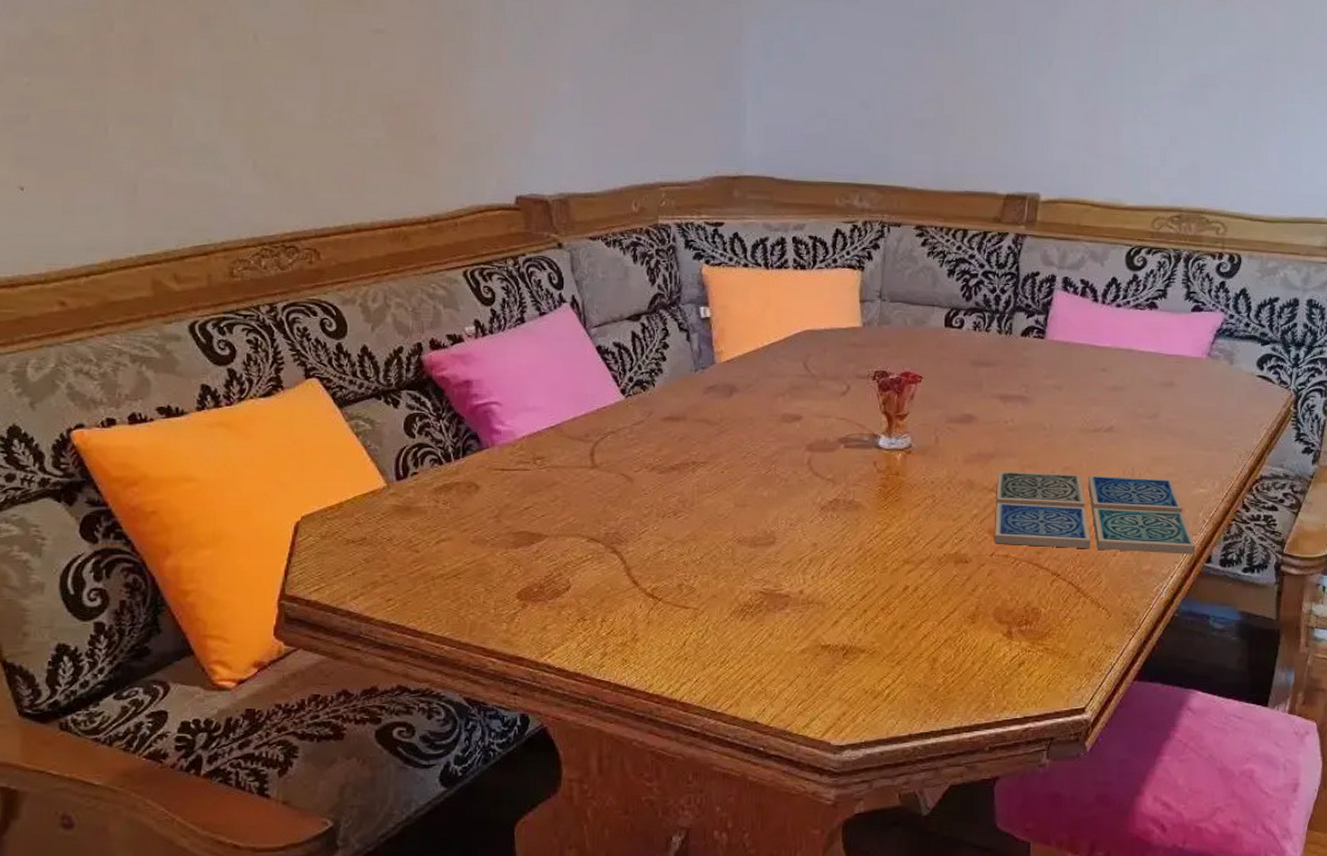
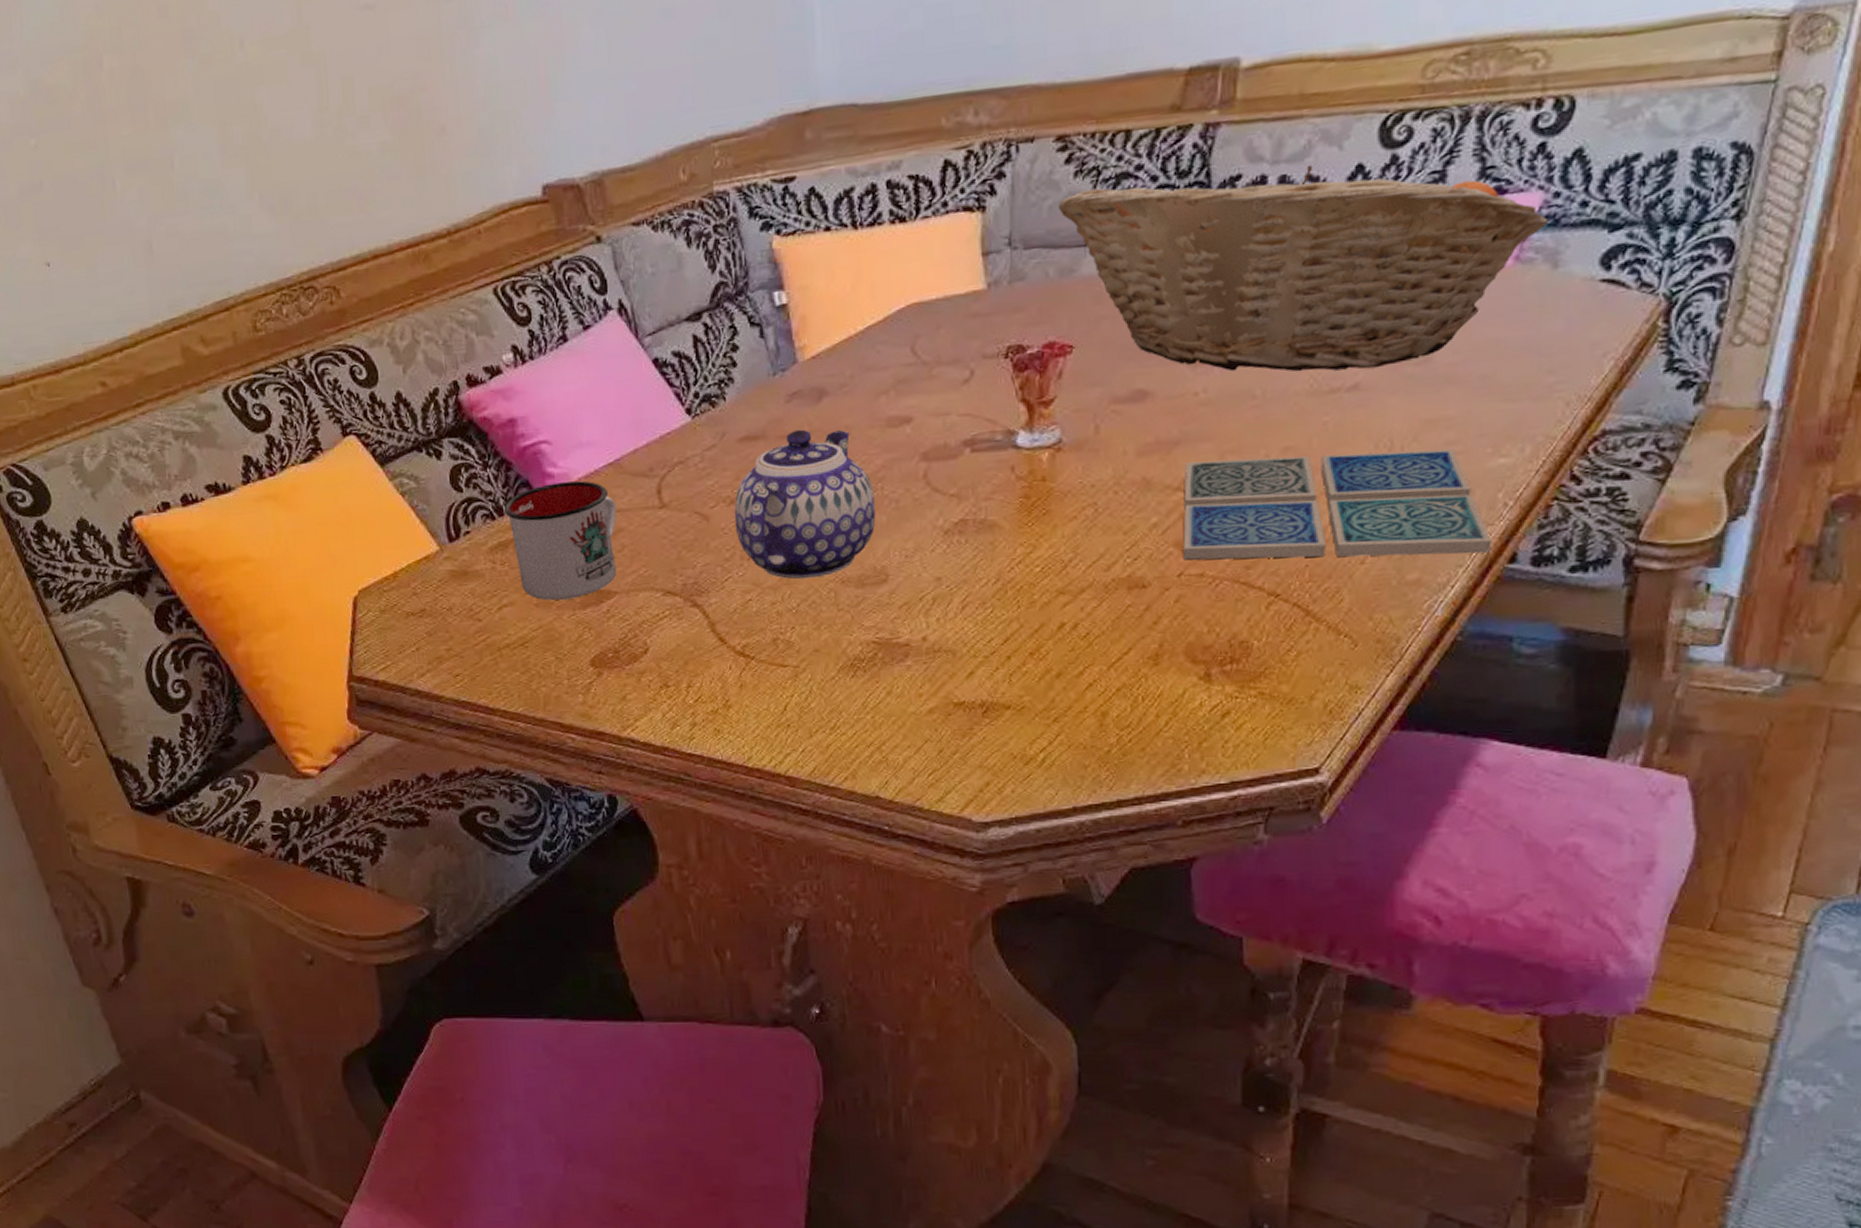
mug: none [451,438,553,538] -> present [503,480,617,601]
teapot: none [654,416,769,537] -> present [734,428,876,580]
fruit basket: none [915,266,1227,418] -> present [1057,164,1548,371]

